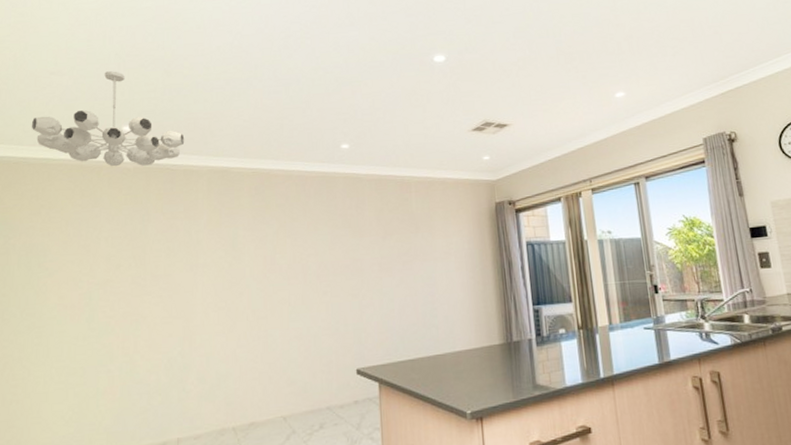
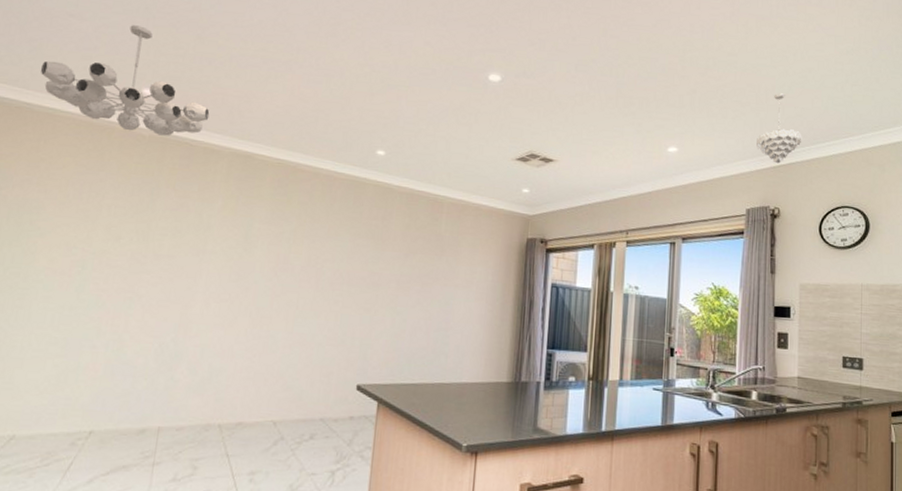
pendant light: none [700,23,745,90] -> present [756,93,802,164]

